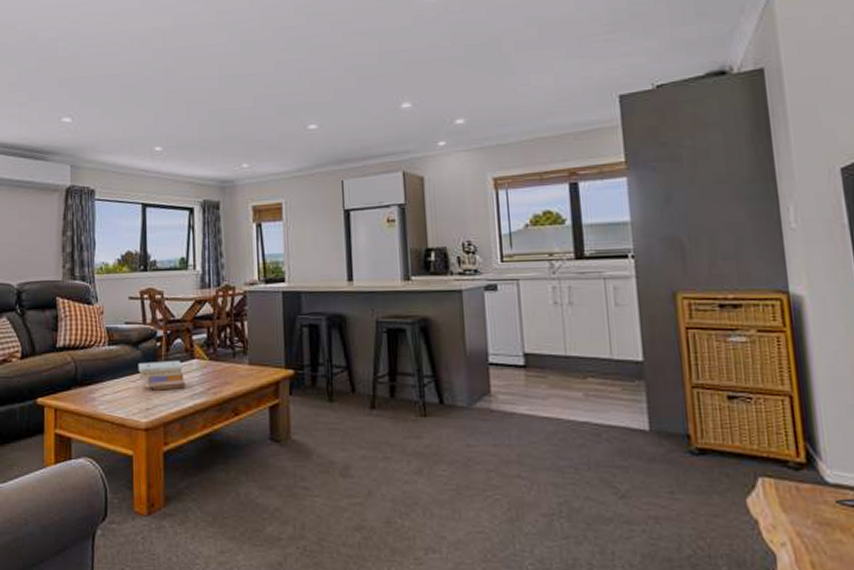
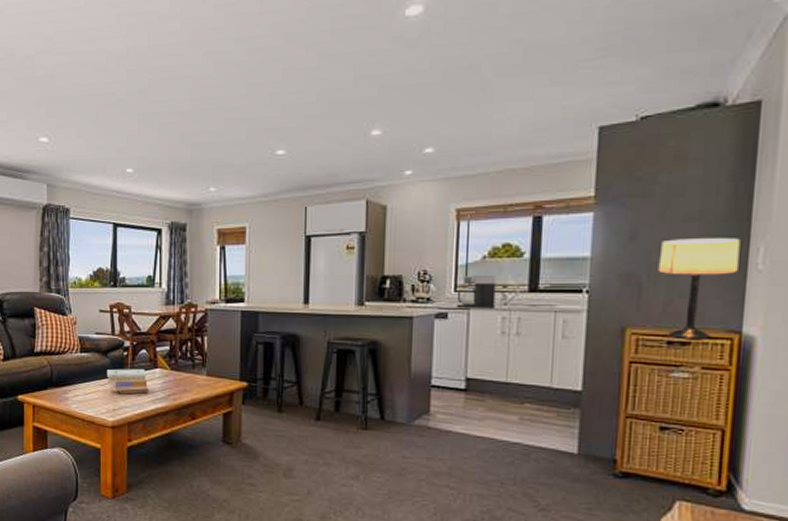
coffee maker: none [504,244,544,280] -> present [456,276,496,310]
table lamp: none [696,198,773,302] -> present [658,238,741,340]

